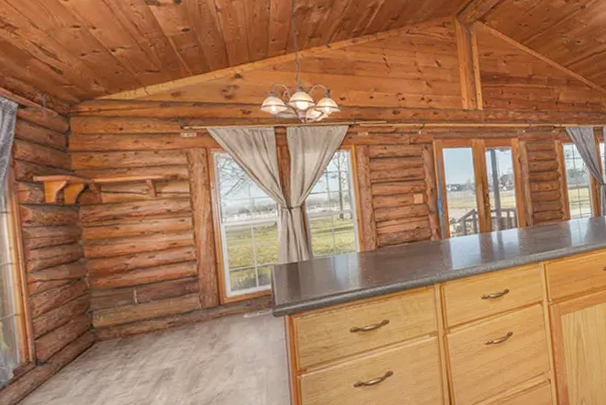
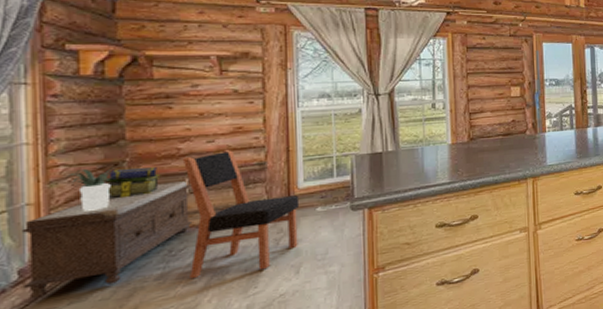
bench: none [12,293,143,394] -> present [21,181,193,299]
potted plant: none [42,280,86,320] -> present [66,165,125,211]
stack of books: none [72,280,114,309] -> present [105,167,161,198]
dining chair: none [131,263,230,379] -> present [184,149,300,279]

